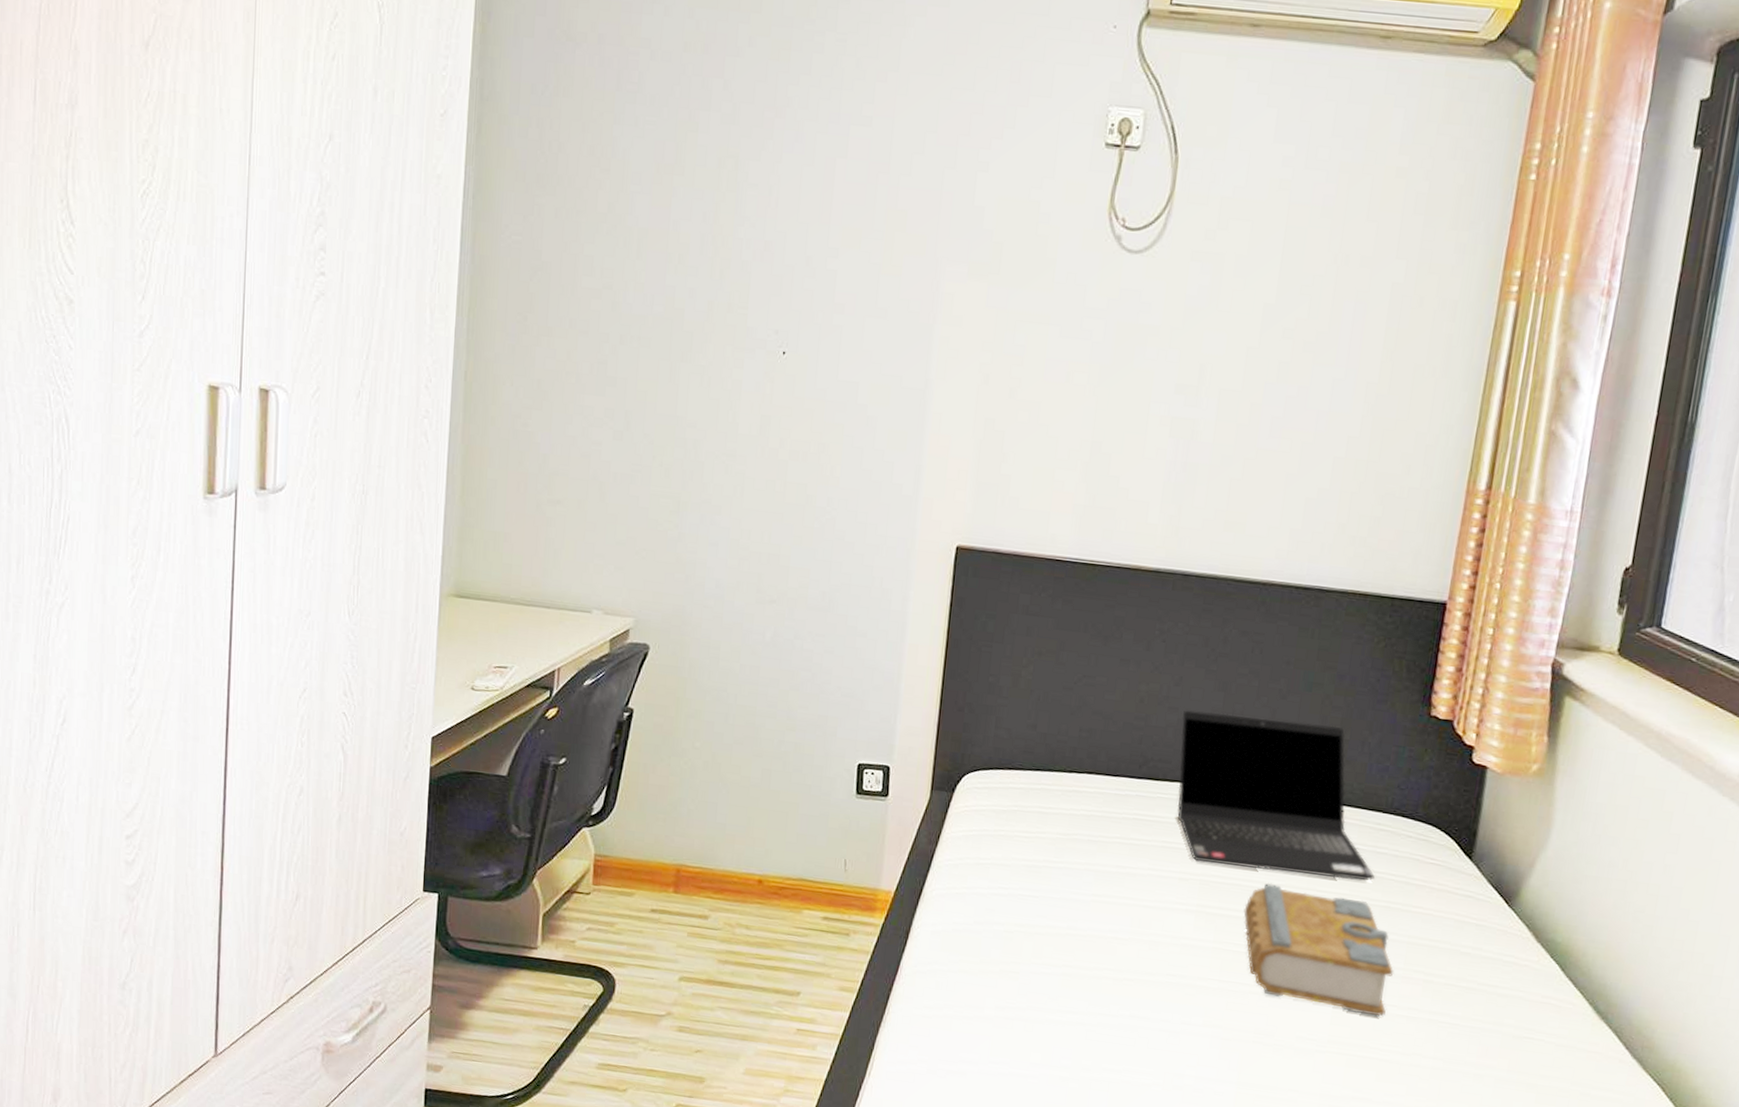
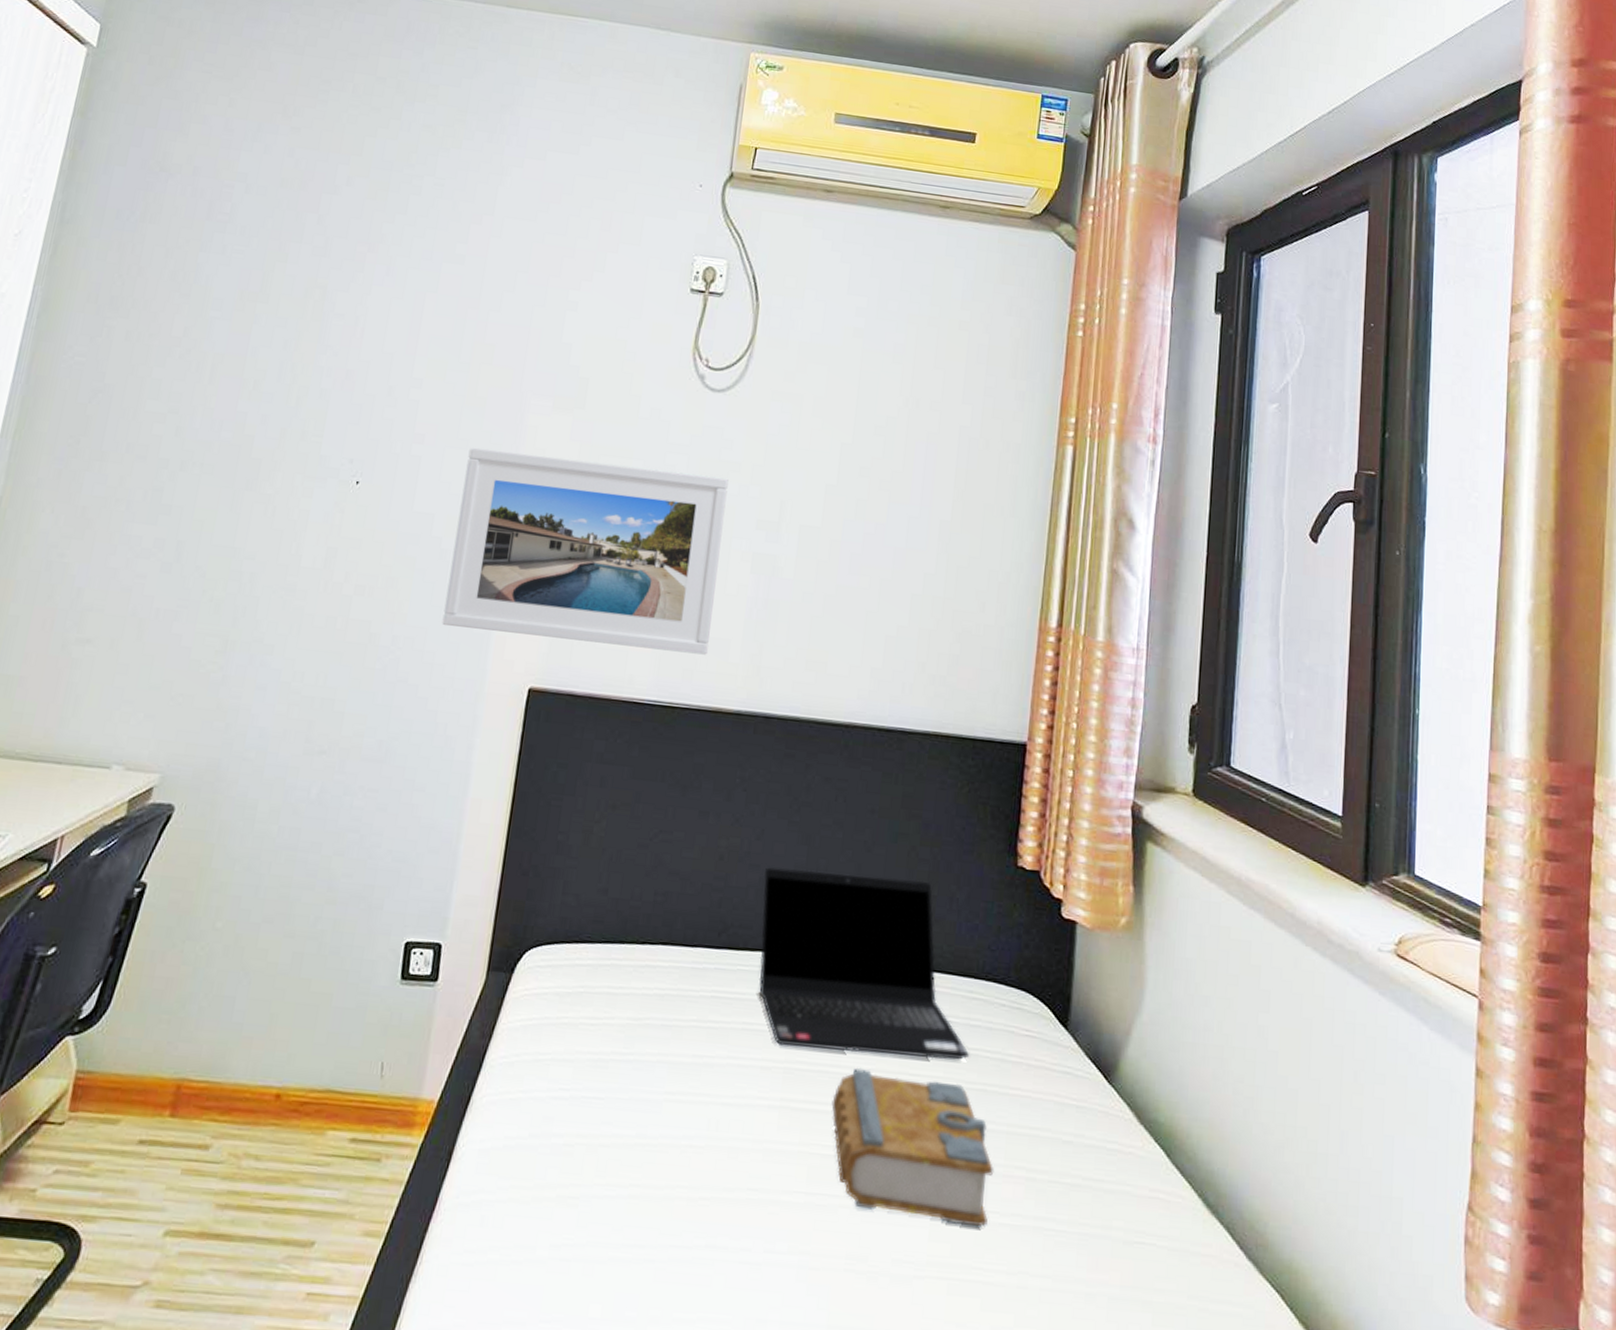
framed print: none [872,317,1147,516] -> present [442,448,729,655]

